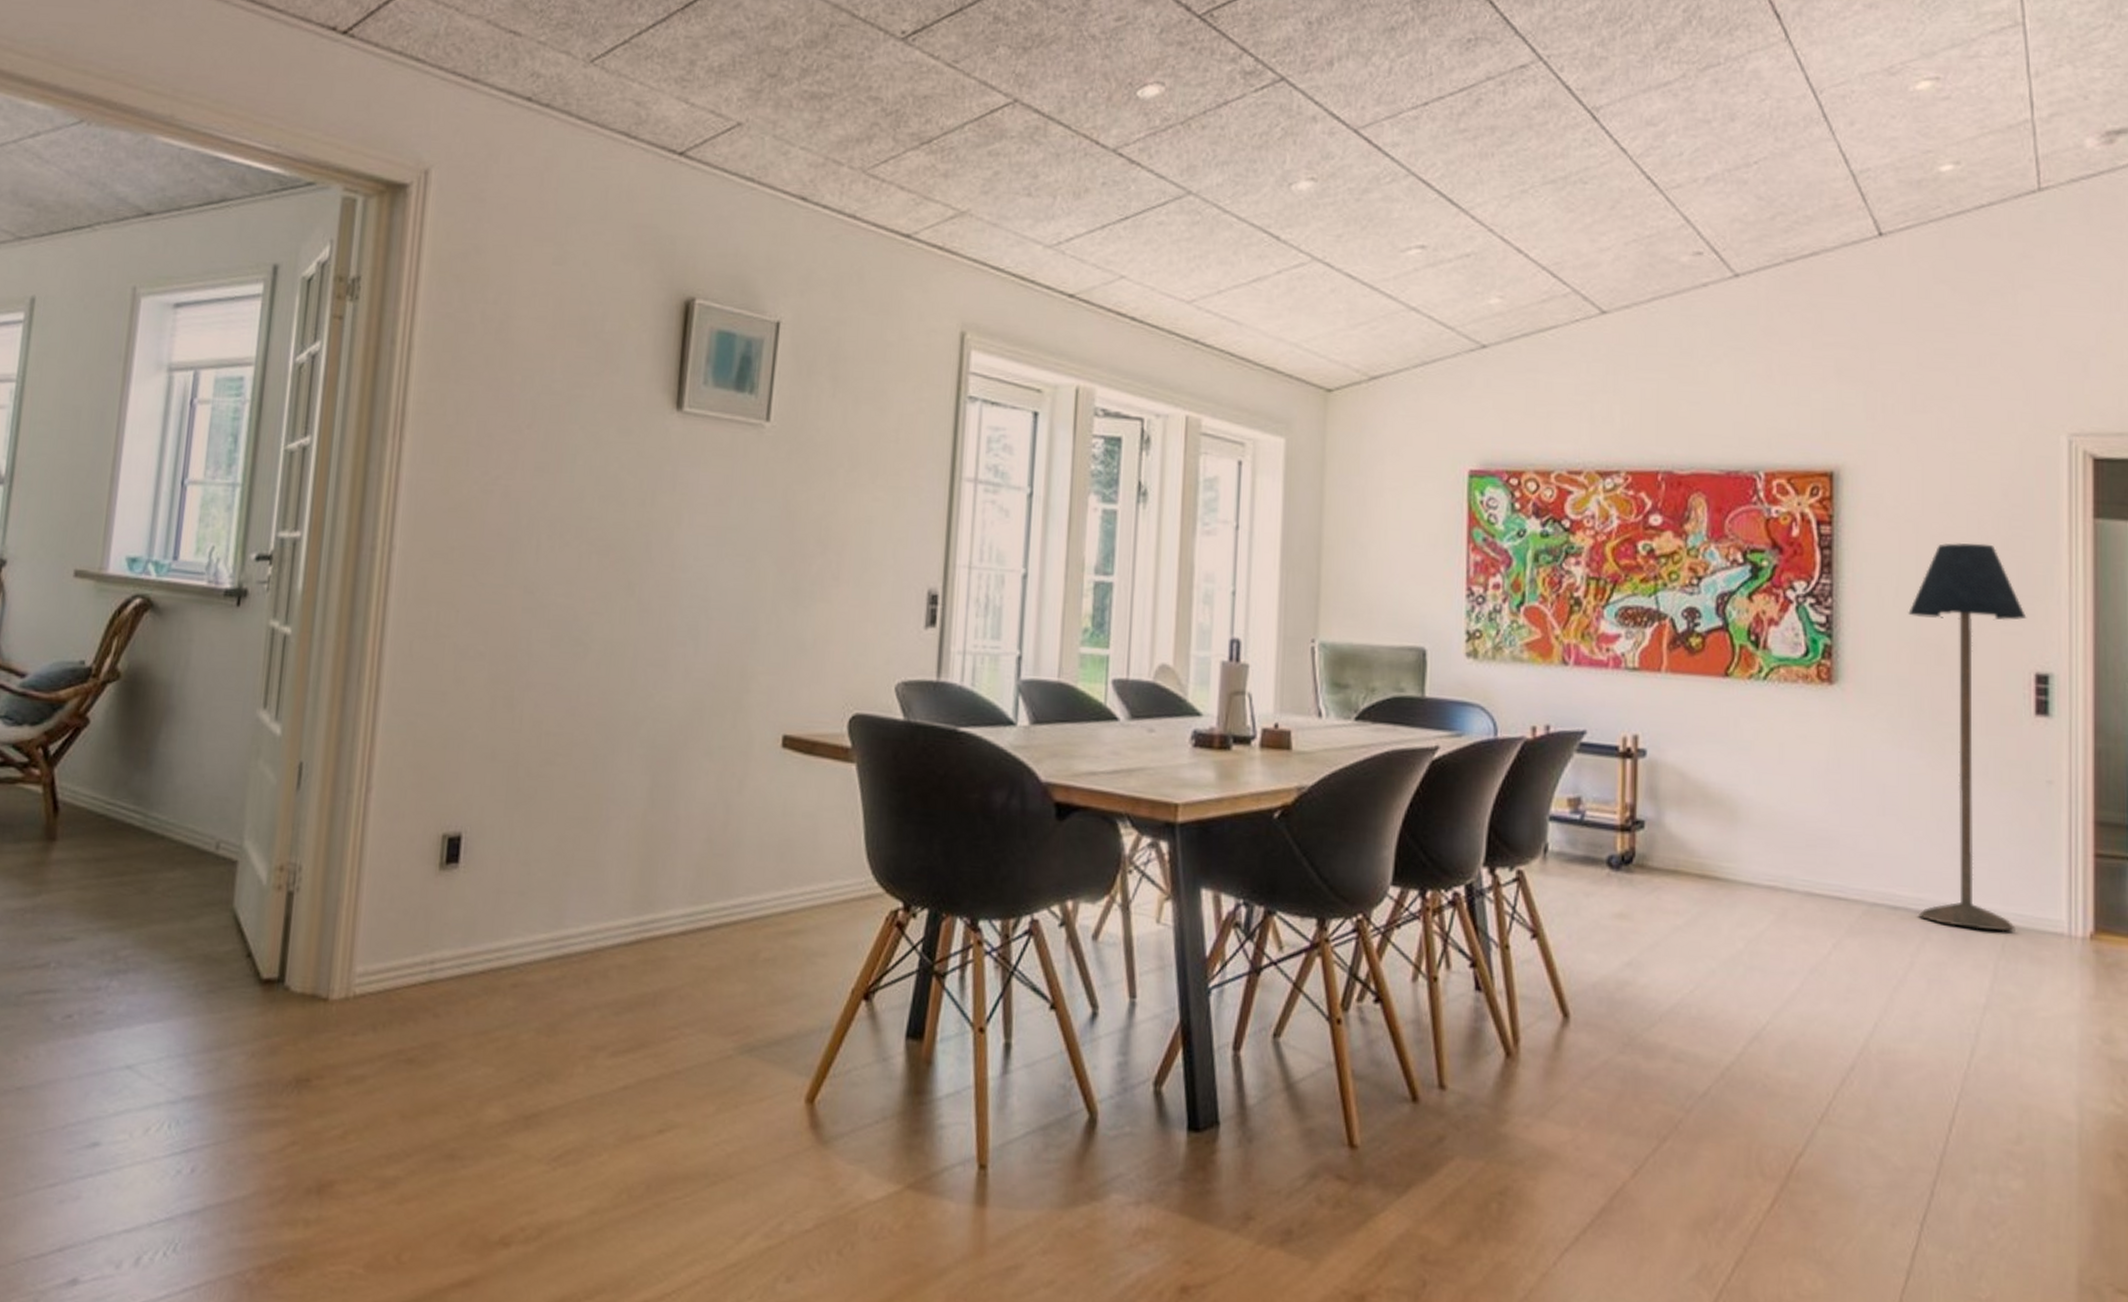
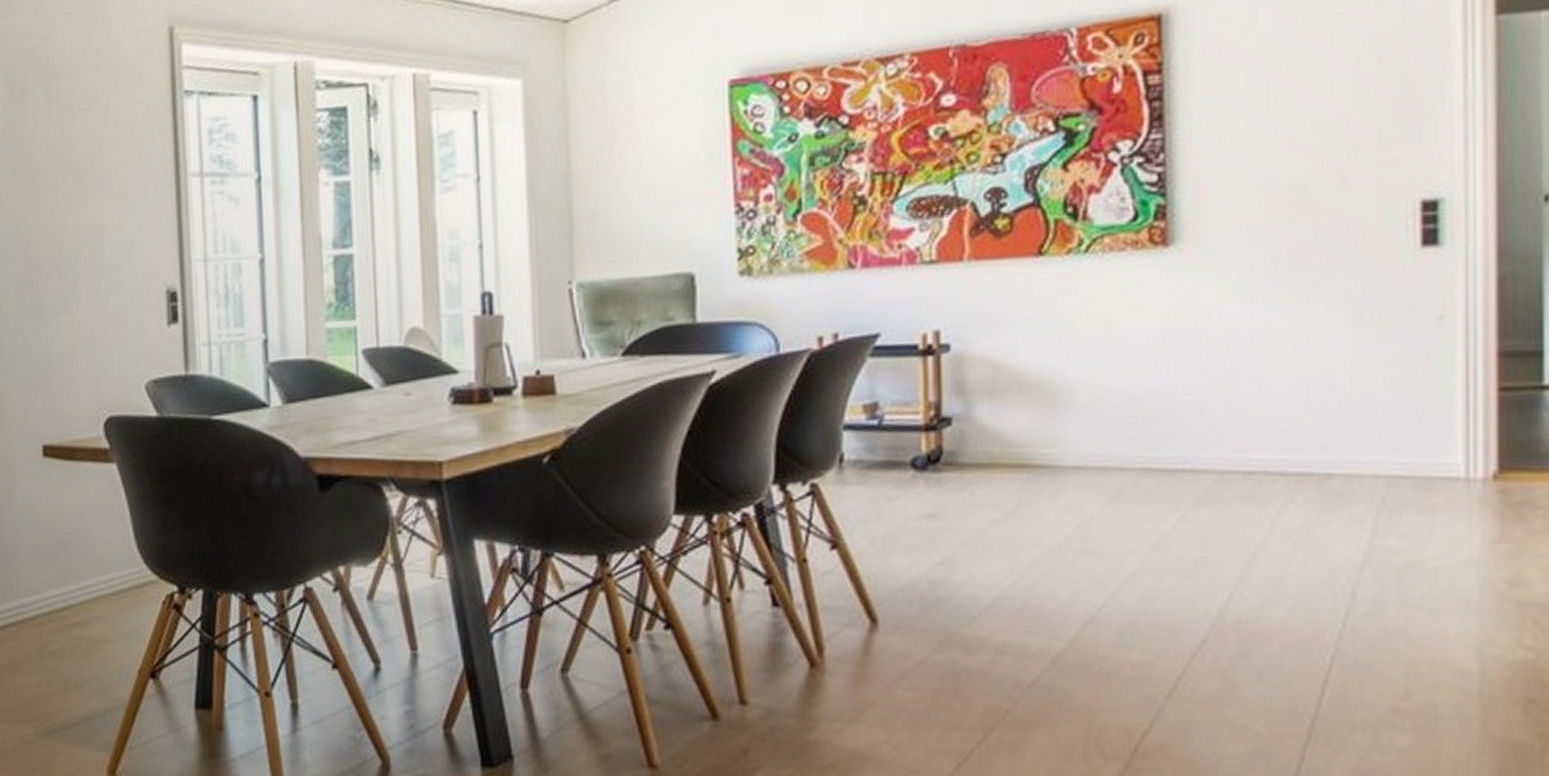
floor lamp: present [1908,543,2027,932] -> none [1259,65,1410,484]

